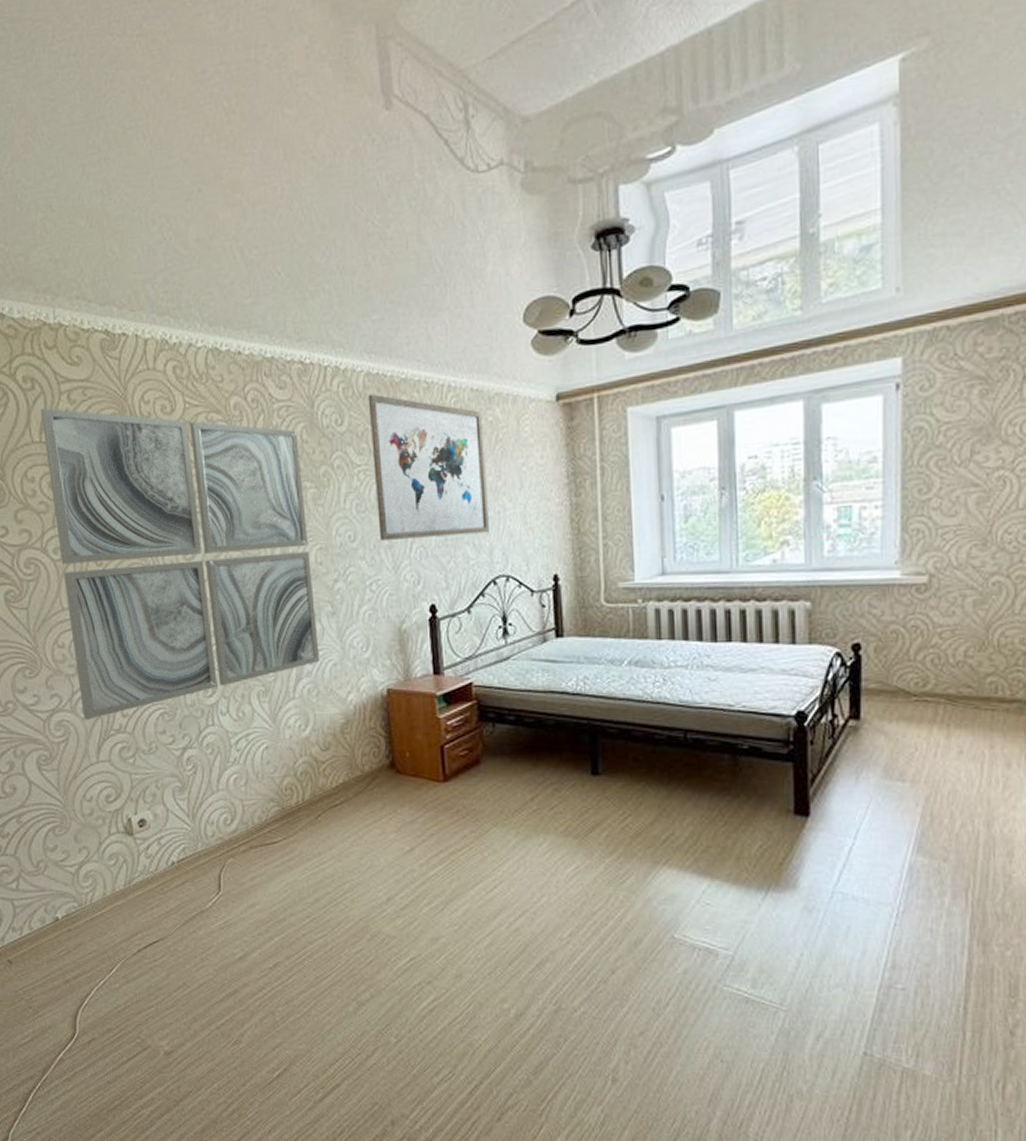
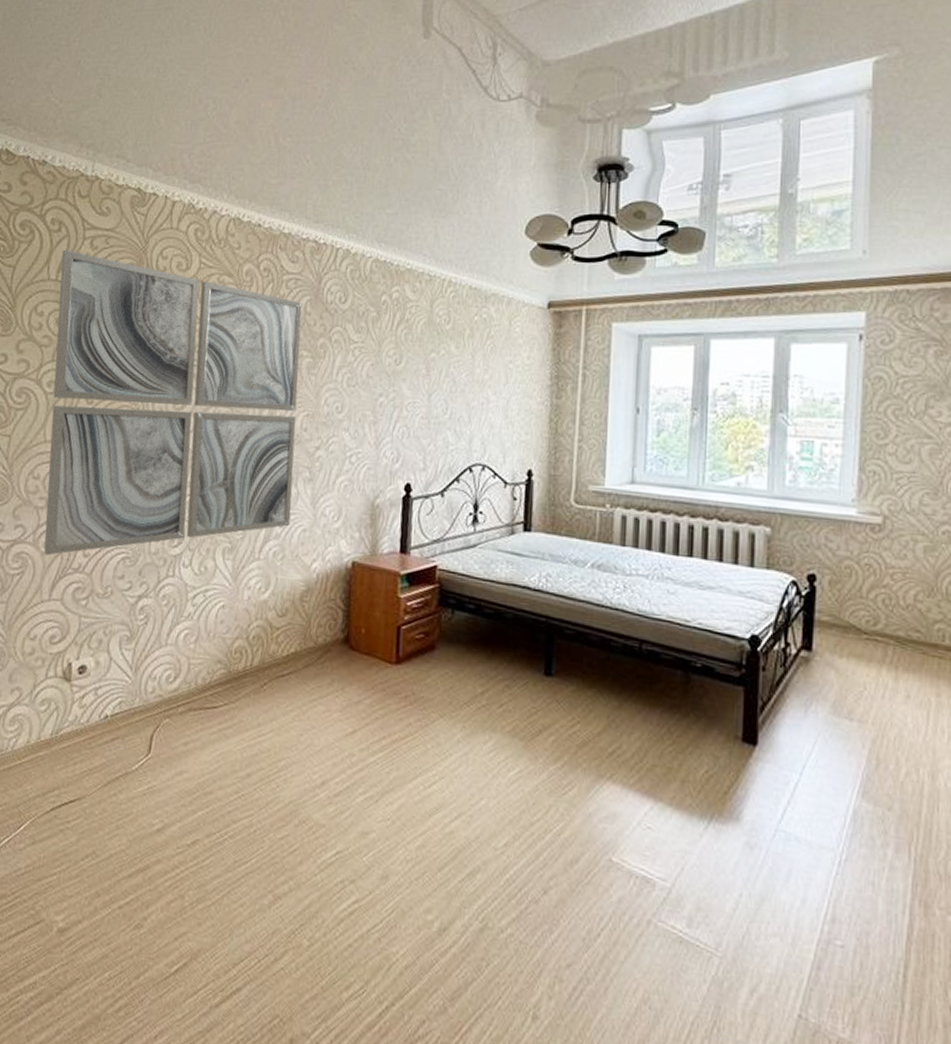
wall art: present [367,394,489,540] -> none [365,279,477,422]

